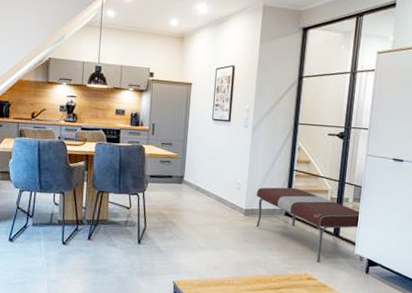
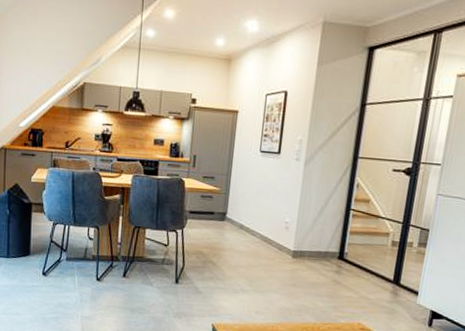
bench: present [256,187,363,263] -> none [305,227,427,313]

